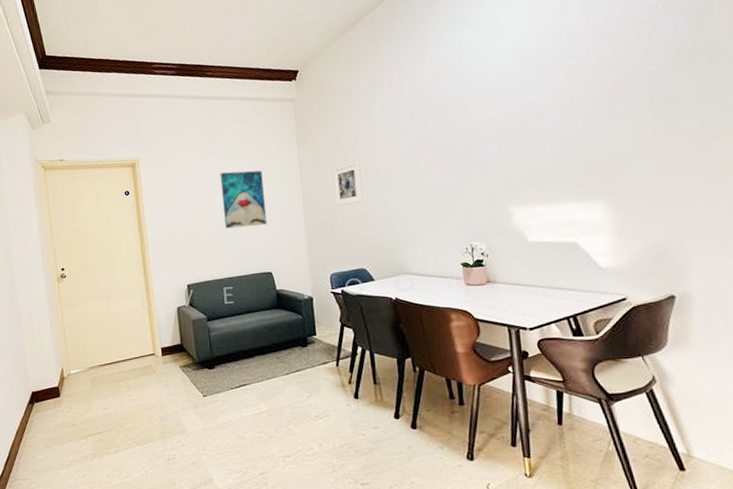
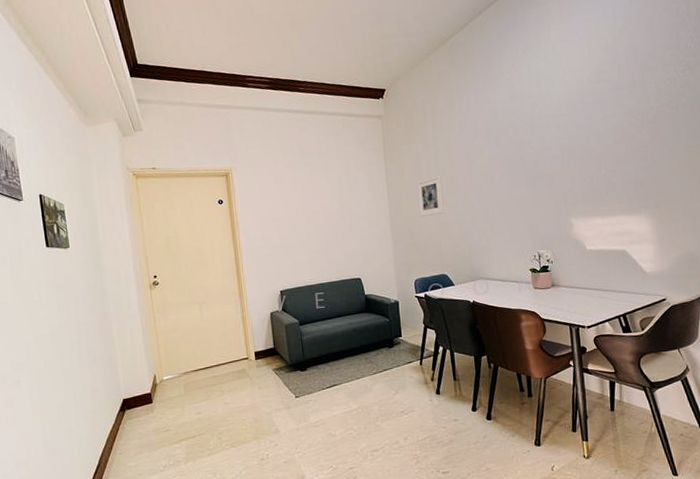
wall art: present [220,170,267,229] -> none [311,182,357,237]

